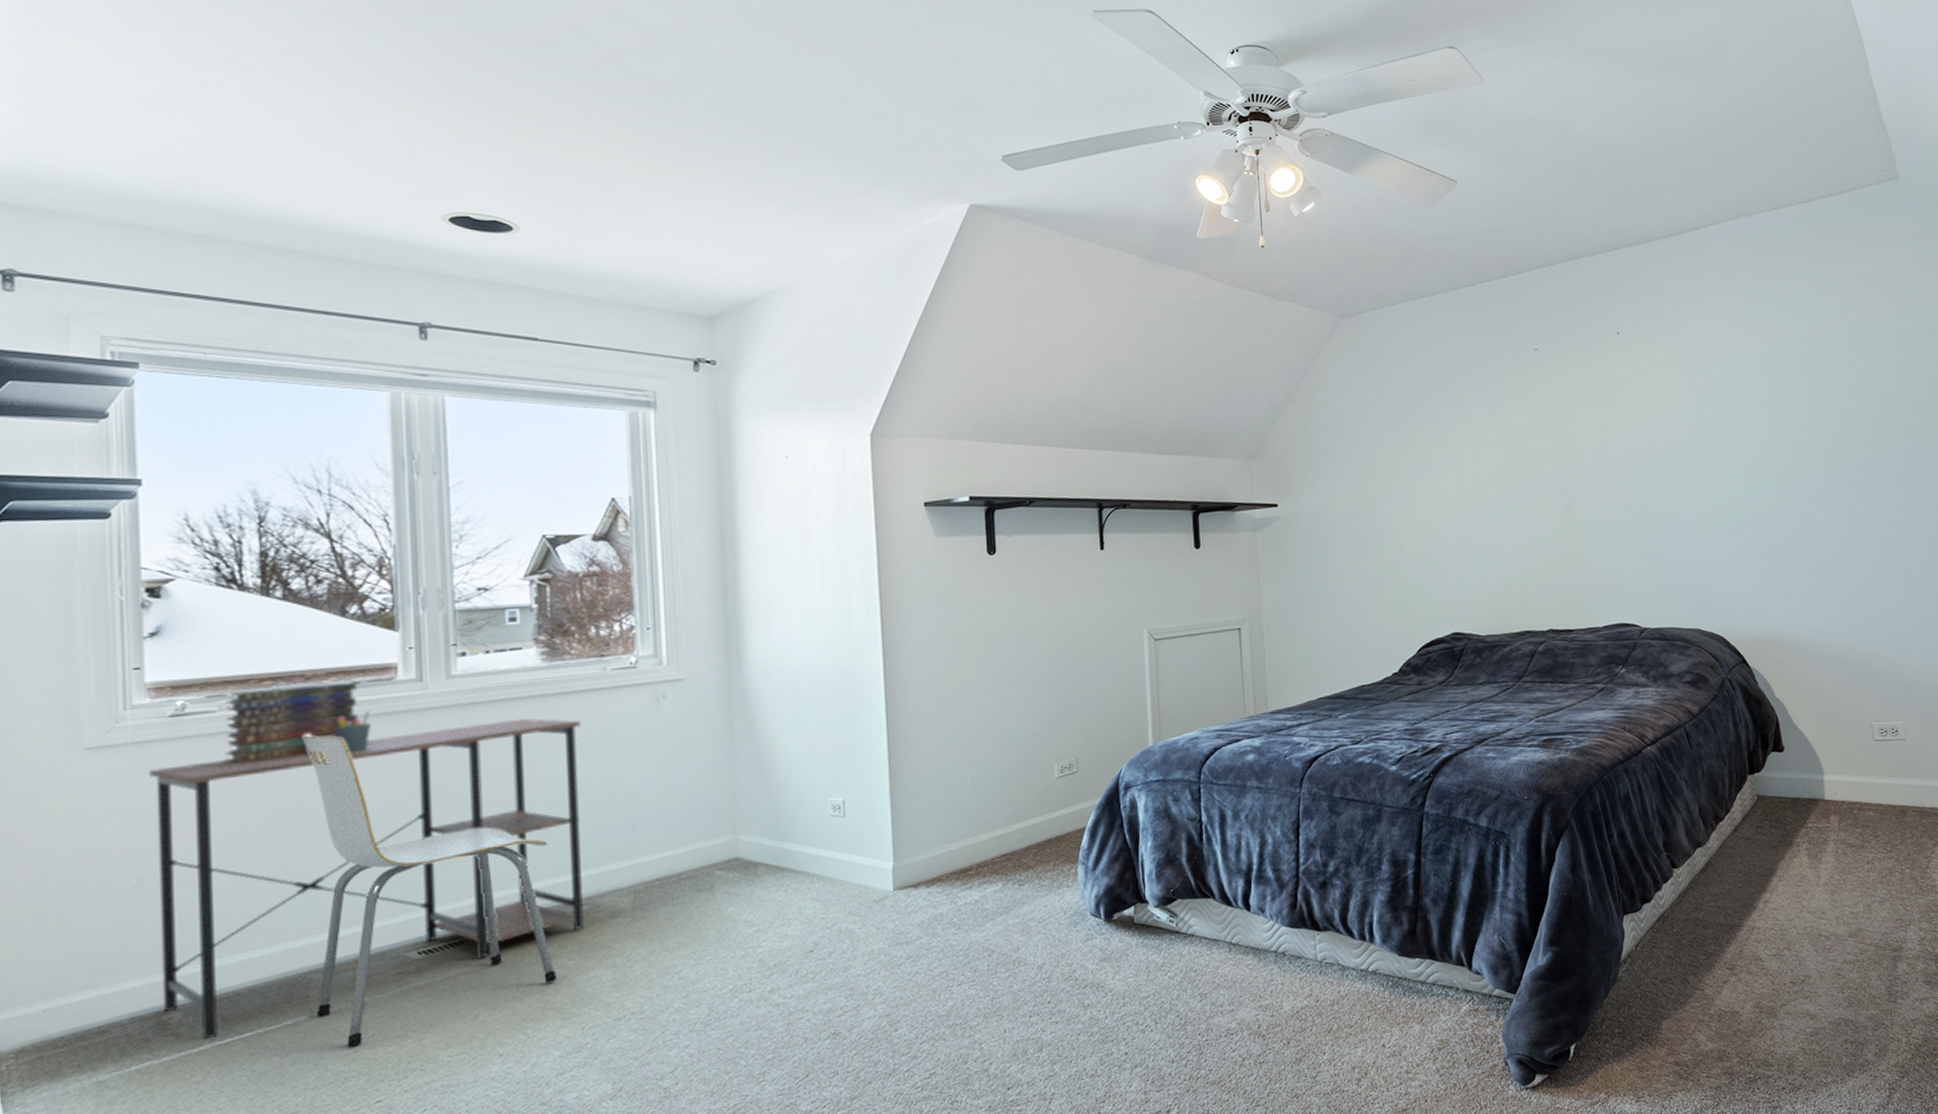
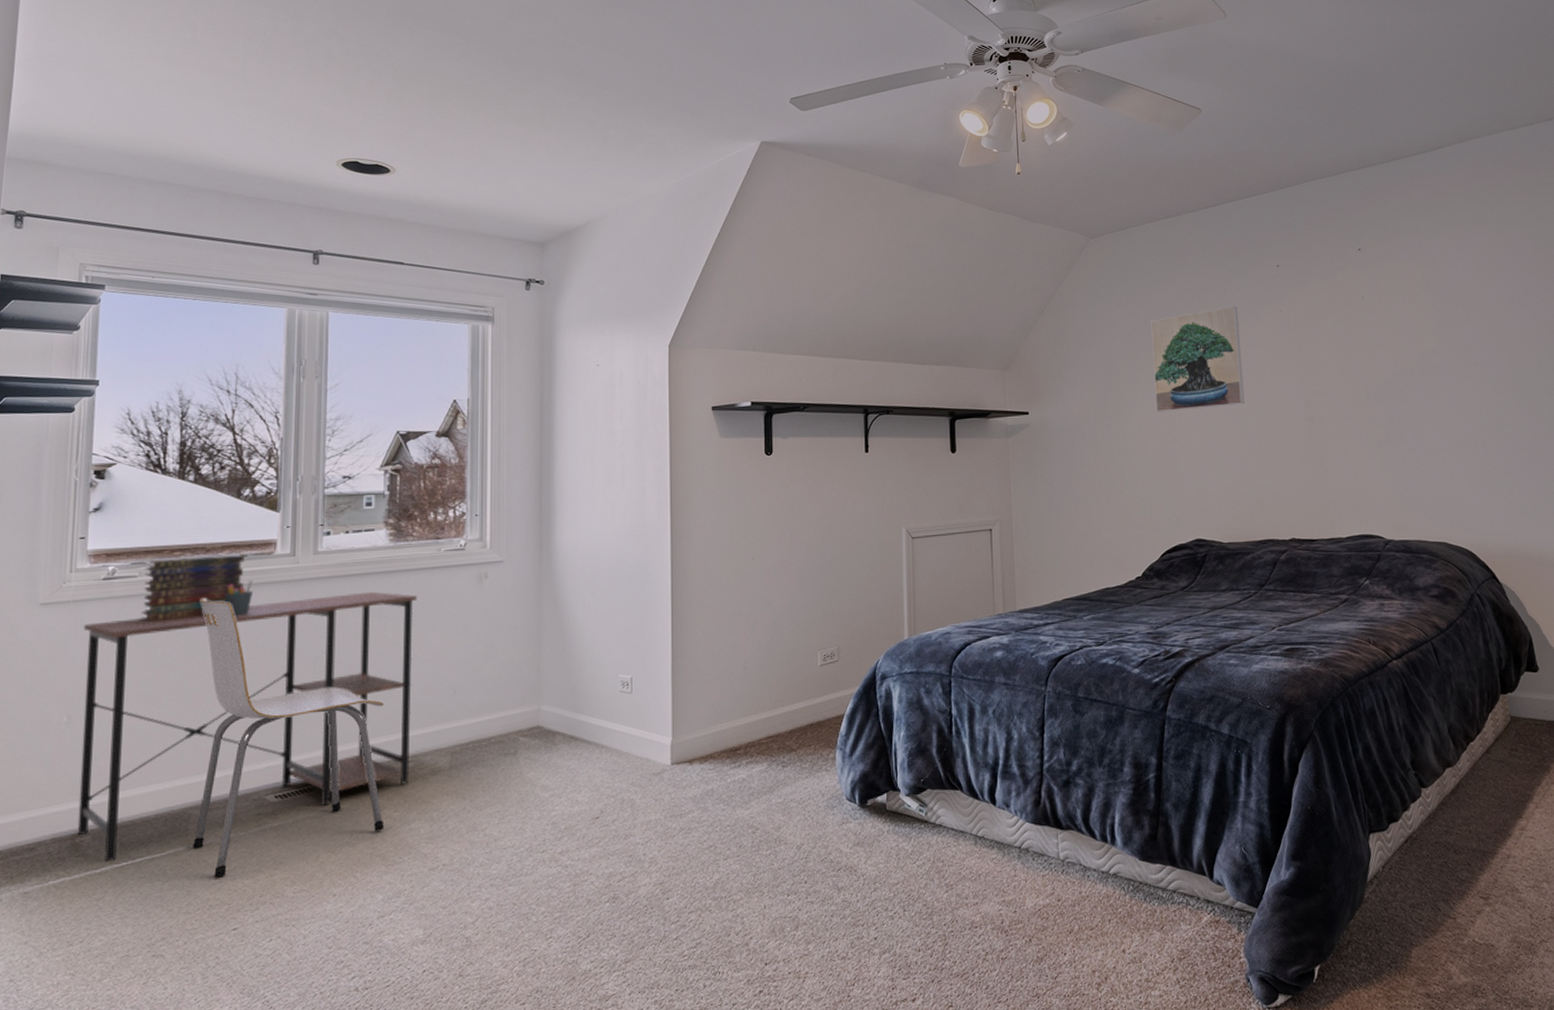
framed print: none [1404,391,1503,503] -> present [1150,306,1245,412]

